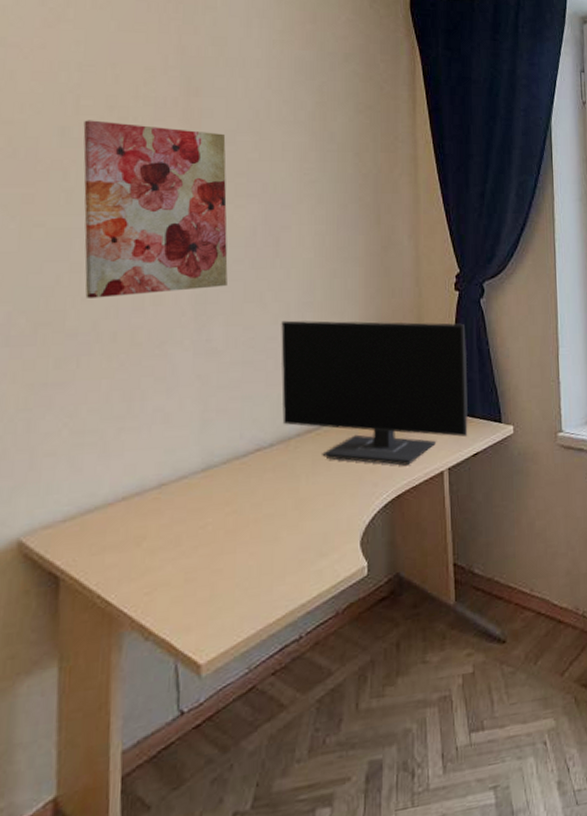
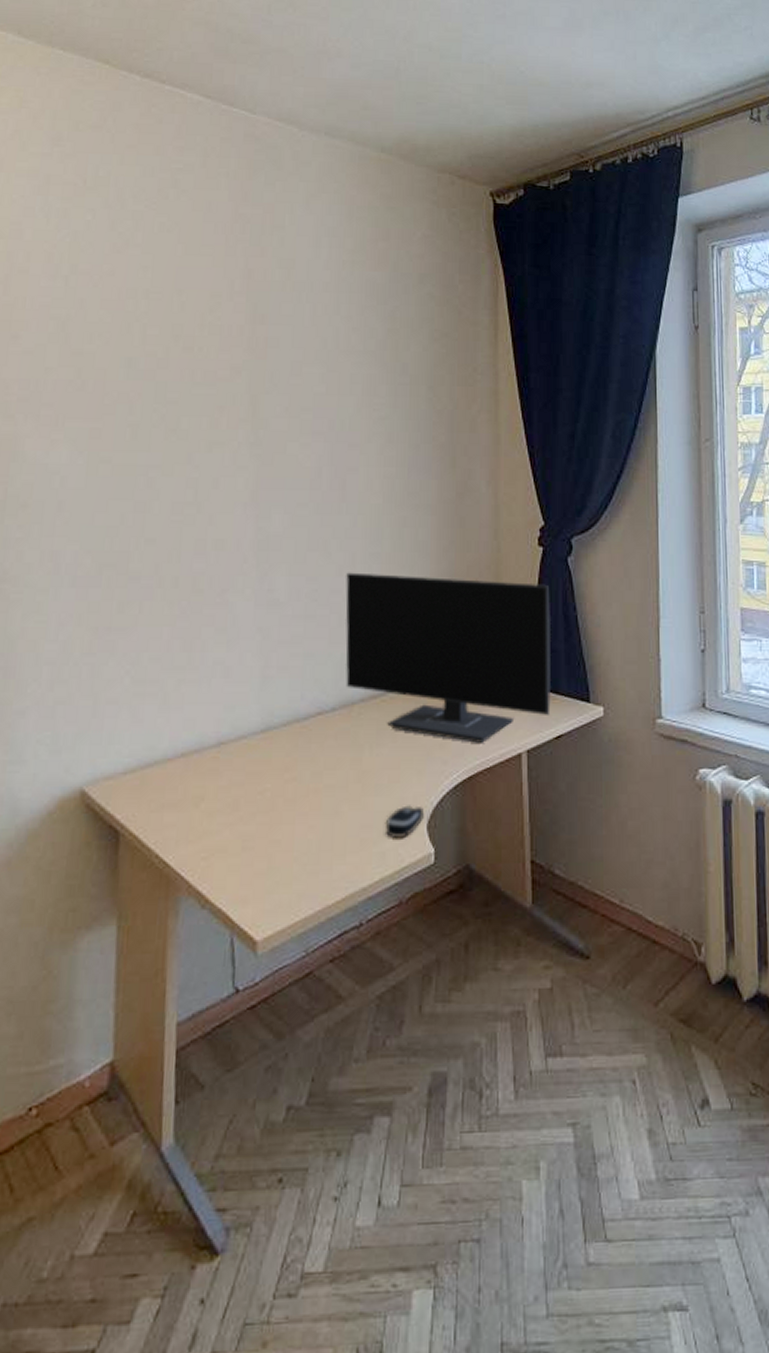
wall art: present [83,120,228,298] -> none [148,350,292,540]
computer mouse: none [321,525,357,557] -> present [385,805,424,839]

